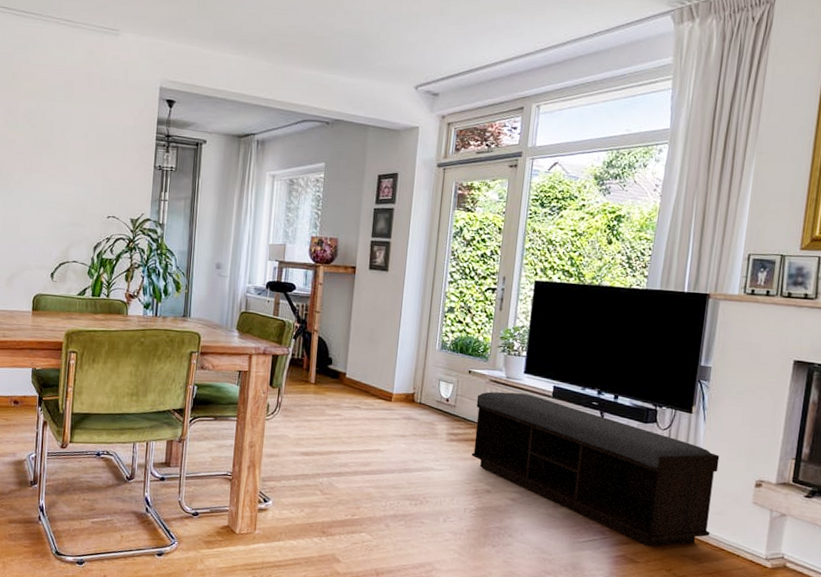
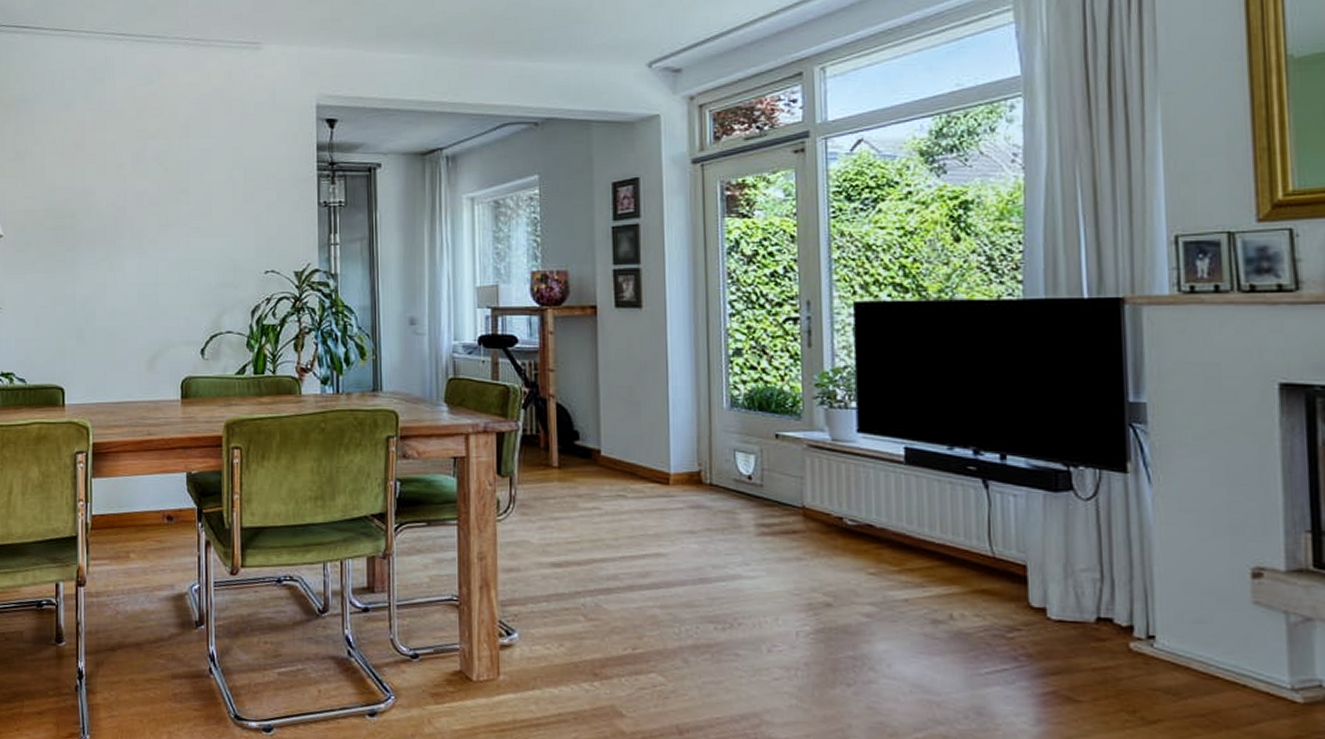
bench: present [471,391,720,547] -> none [792,460,1190,677]

